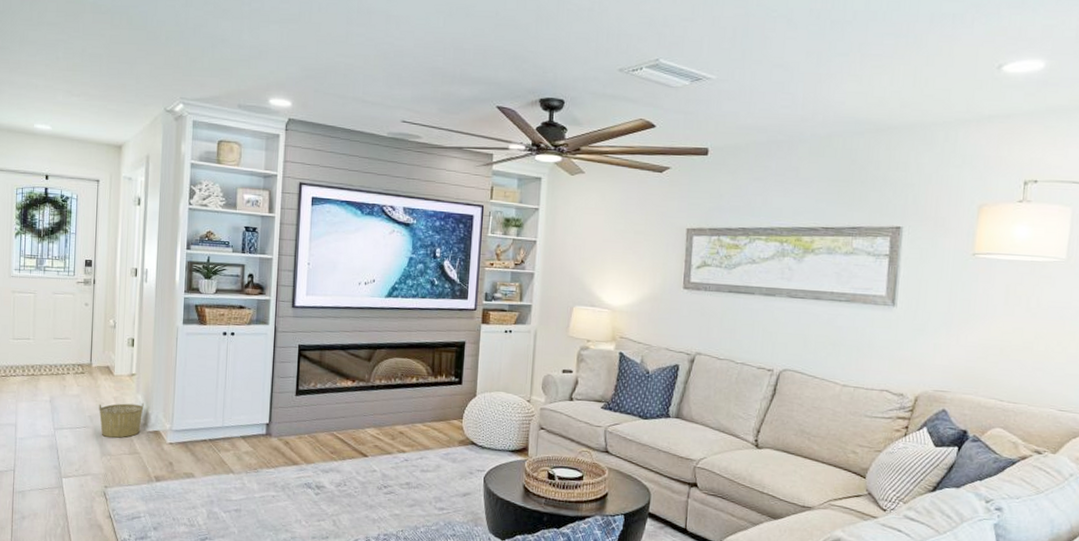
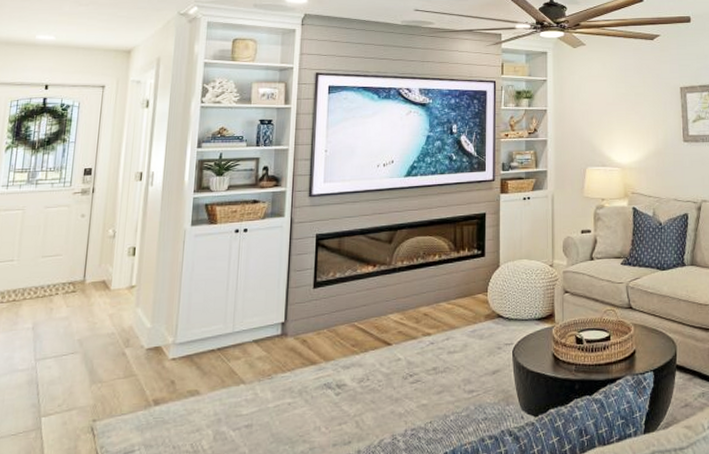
basket: present [99,402,144,438] -> none [90,316,144,361]

